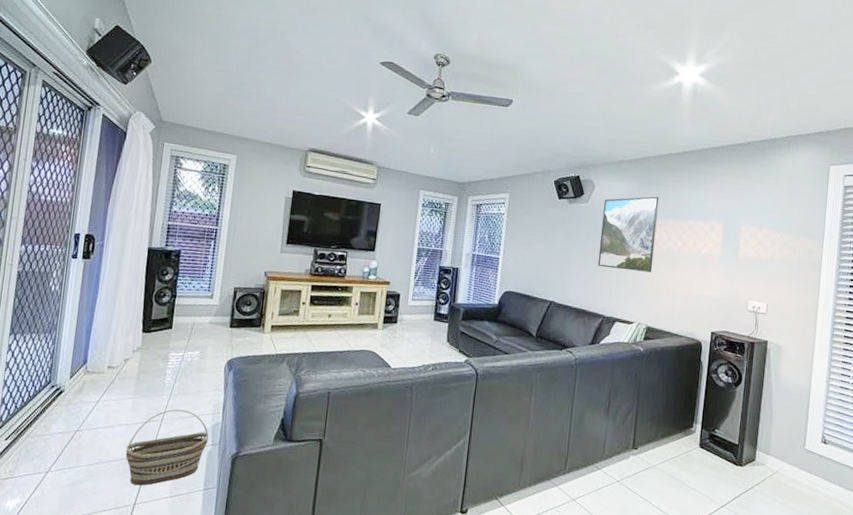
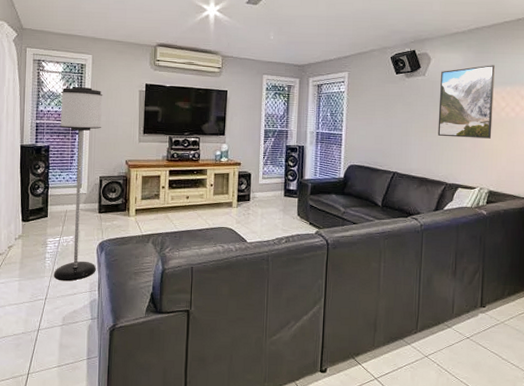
basket: present [125,409,209,486] -> none [17,288,87,358]
floor lamp: none [173,187,245,402] -> present [53,86,103,281]

